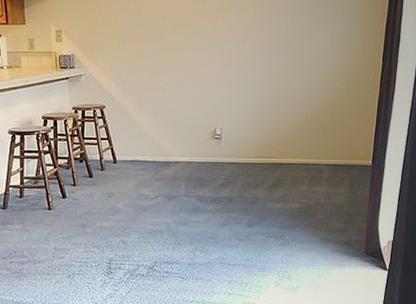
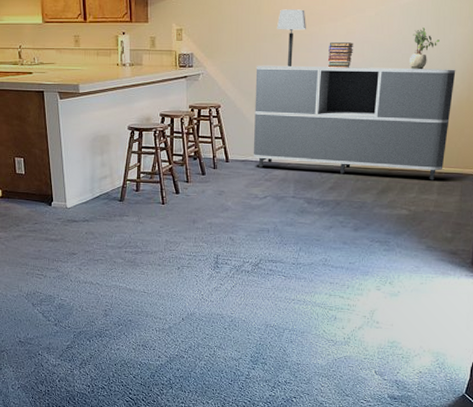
sideboard: none [139,64,335,173] -> present [253,65,456,180]
table lamp: none [157,9,187,66] -> present [276,9,306,68]
book stack: none [211,41,235,66] -> present [328,42,353,68]
potted plant: none [290,25,317,66] -> present [409,28,440,70]

